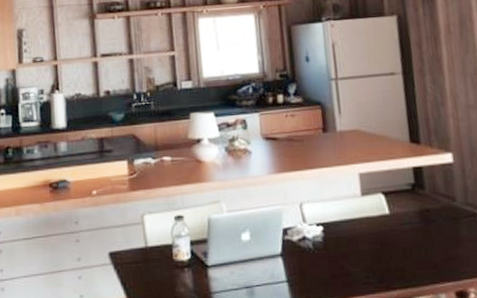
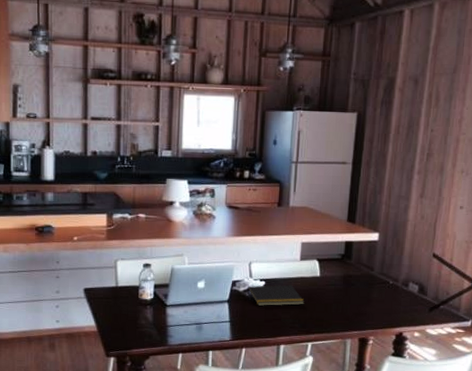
notepad: none [302,227,377,258] -> present [247,284,305,306]

